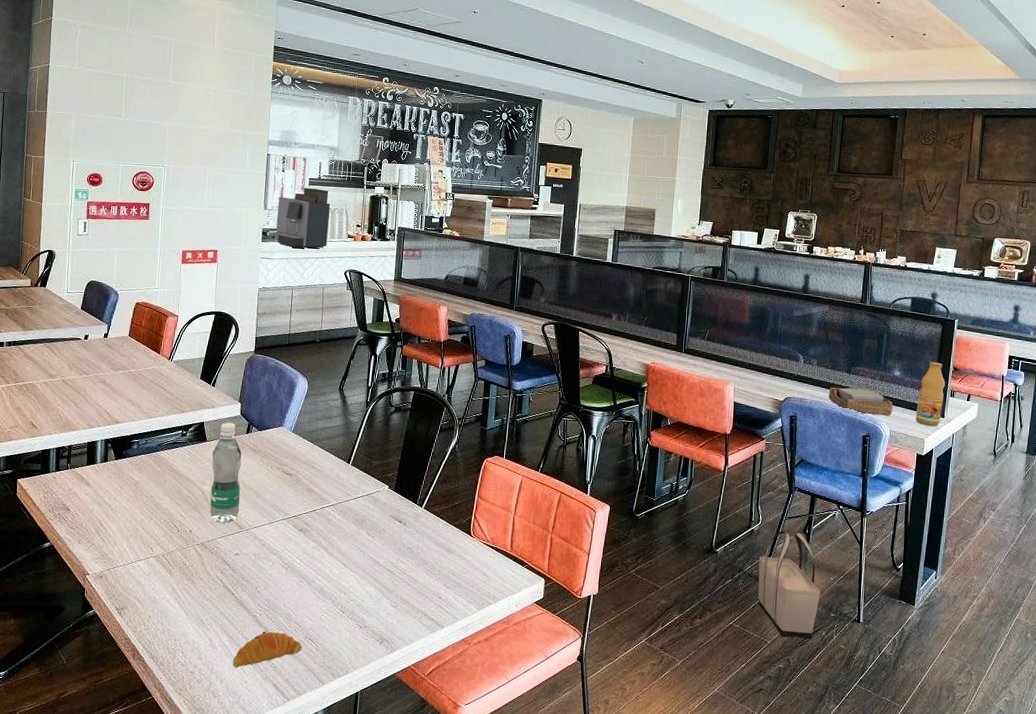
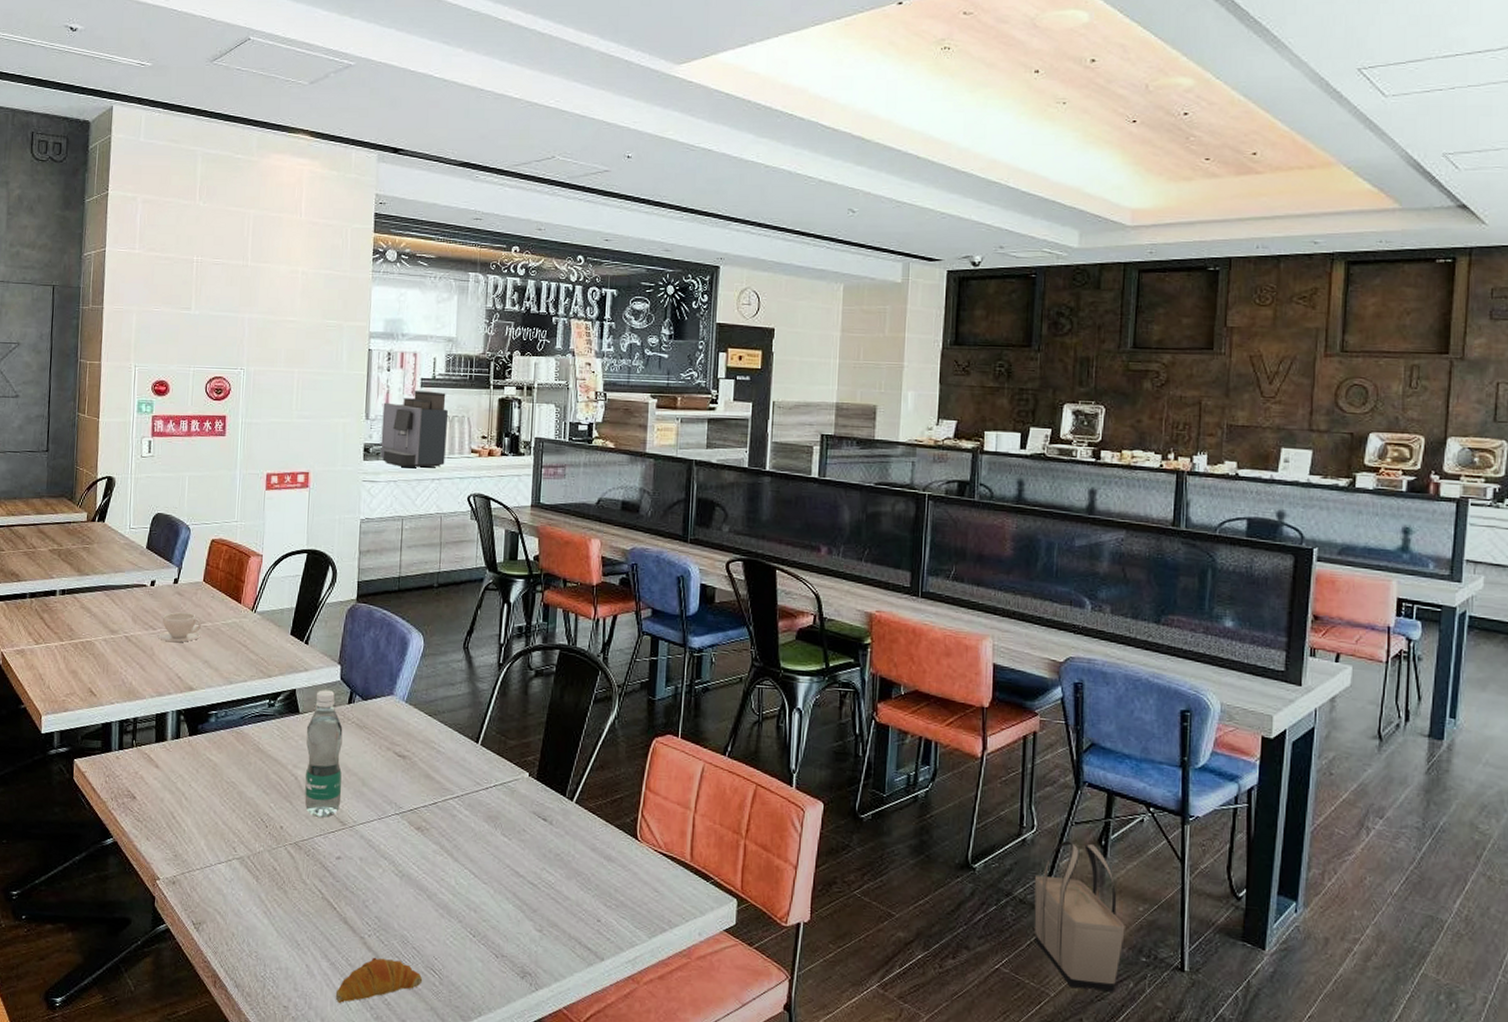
teacup: none [90,360,127,385] -> present [158,612,202,643]
napkin holder: present [828,387,893,416] -> none [1128,644,1224,684]
fruit juice: present [915,361,945,427] -> none [1258,607,1302,699]

